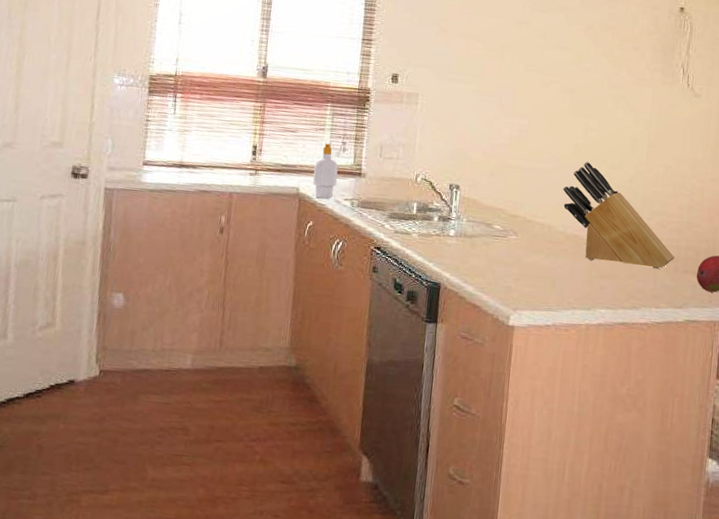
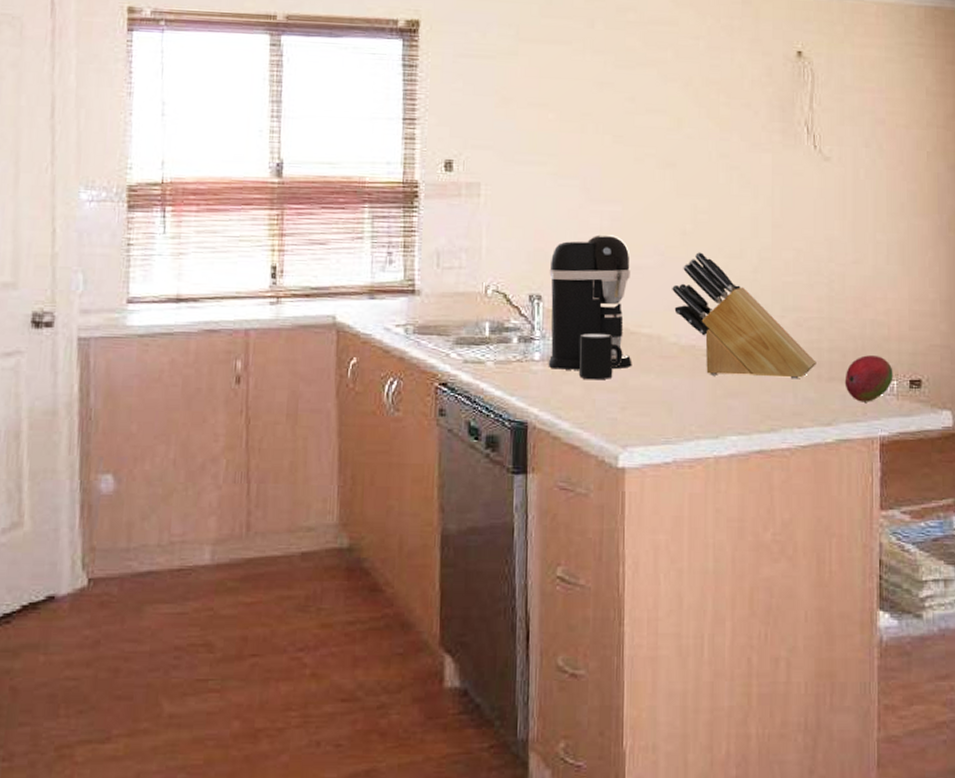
soap bottle: present [313,143,338,199] -> none [352,255,385,328]
coffee maker: none [460,141,532,249] -> present [548,234,632,370]
mug: none [484,218,520,256] -> present [579,332,623,380]

